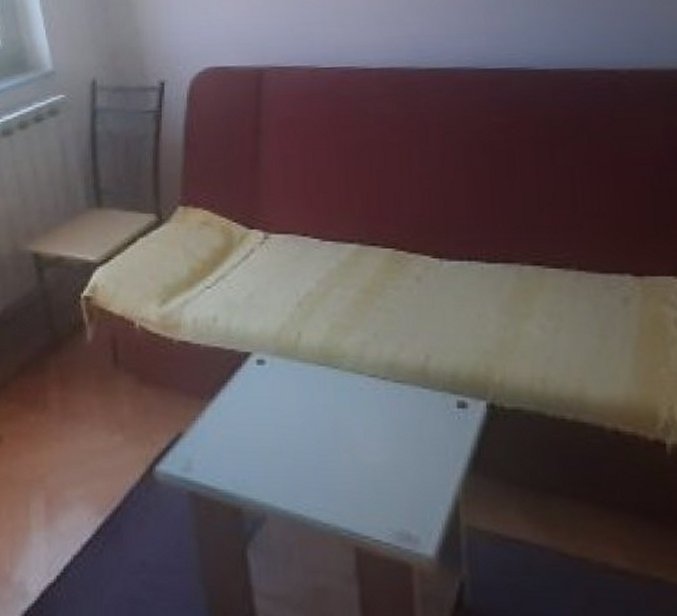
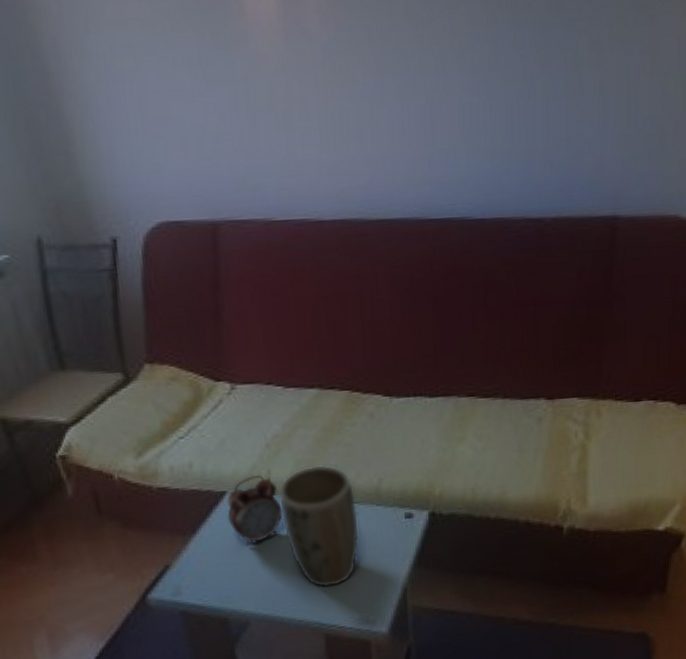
alarm clock: none [250,337,312,422] -> present [226,475,283,547]
plant pot: none [308,331,402,486] -> present [278,464,360,588]

